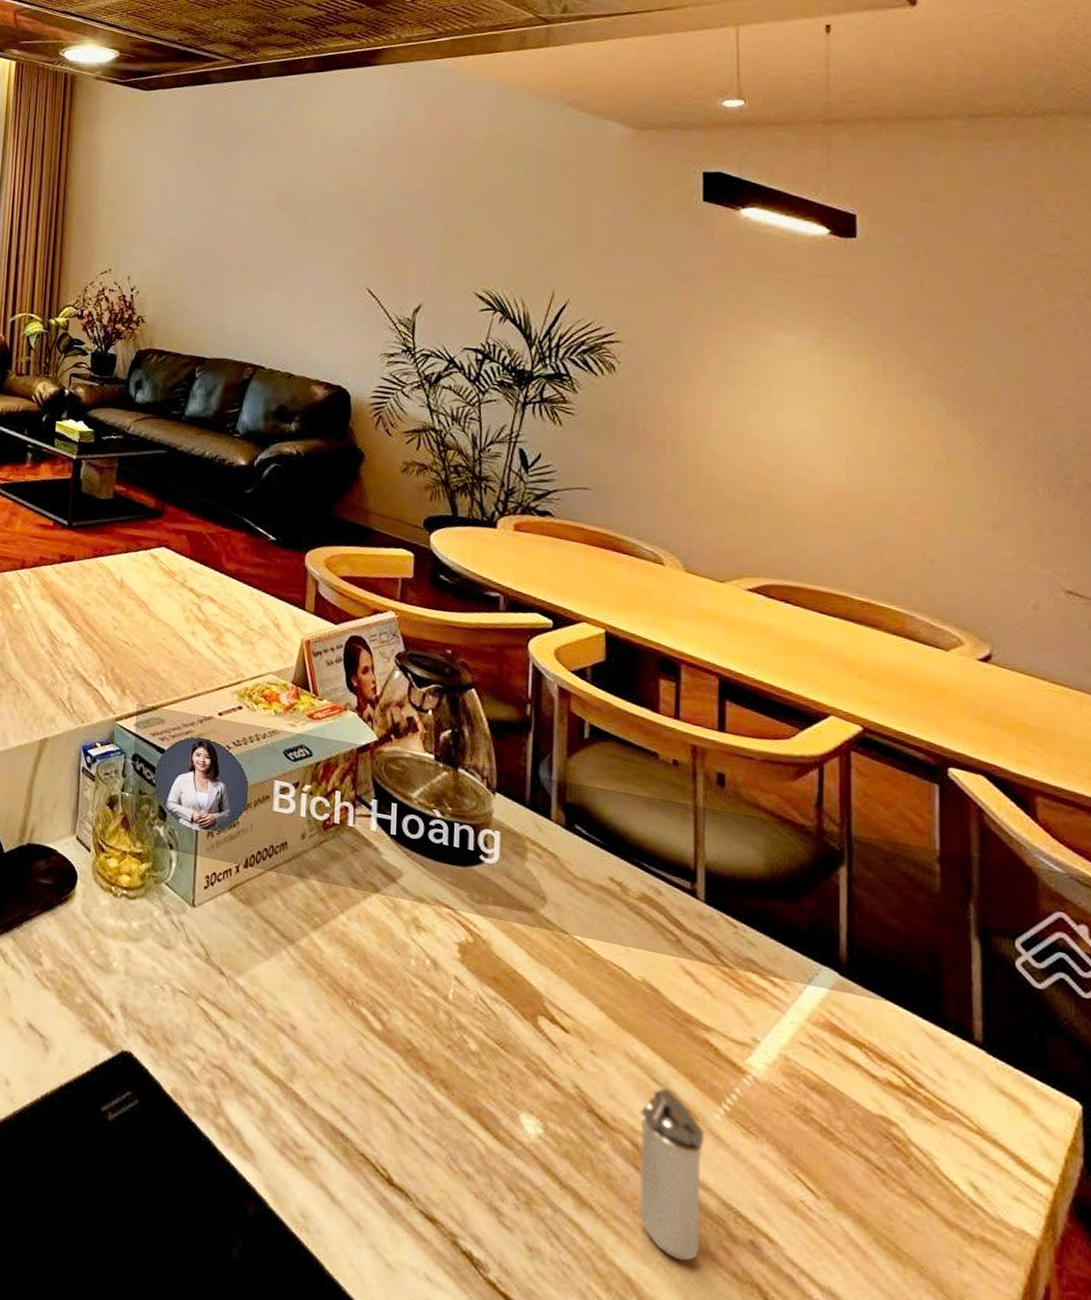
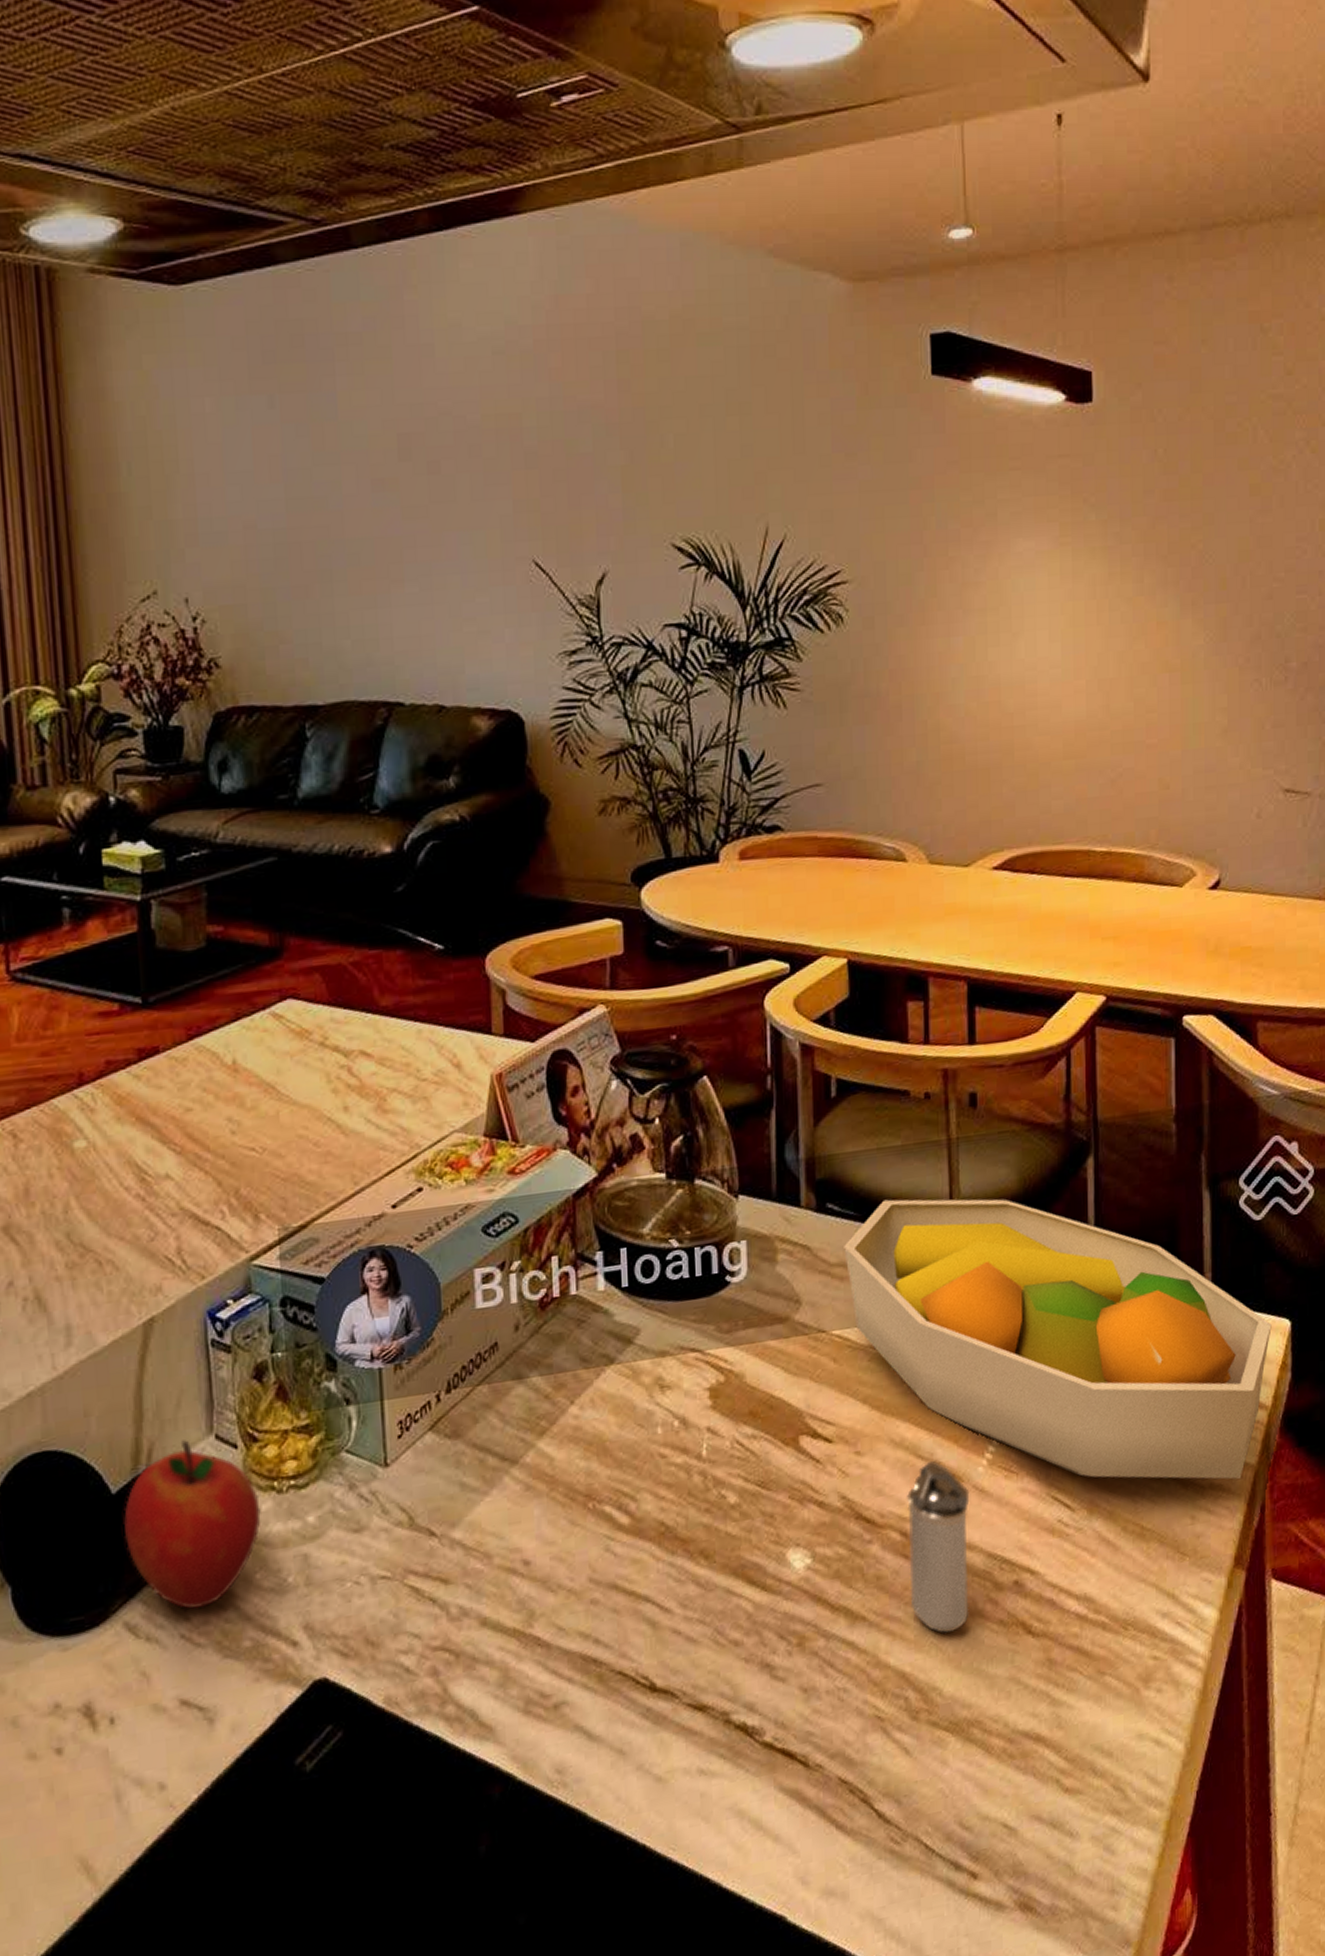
apple: none [8,832,101,961] -> present [124,1440,261,1609]
fruit bowl: none [589,838,1057,1246] -> present [844,1198,1272,1480]

